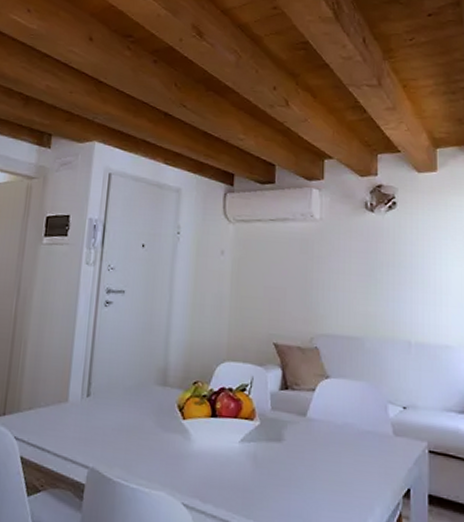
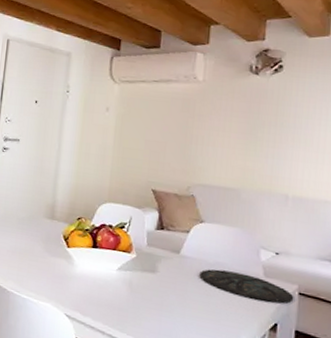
plate: none [328,431,425,466] -> present [199,269,294,304]

